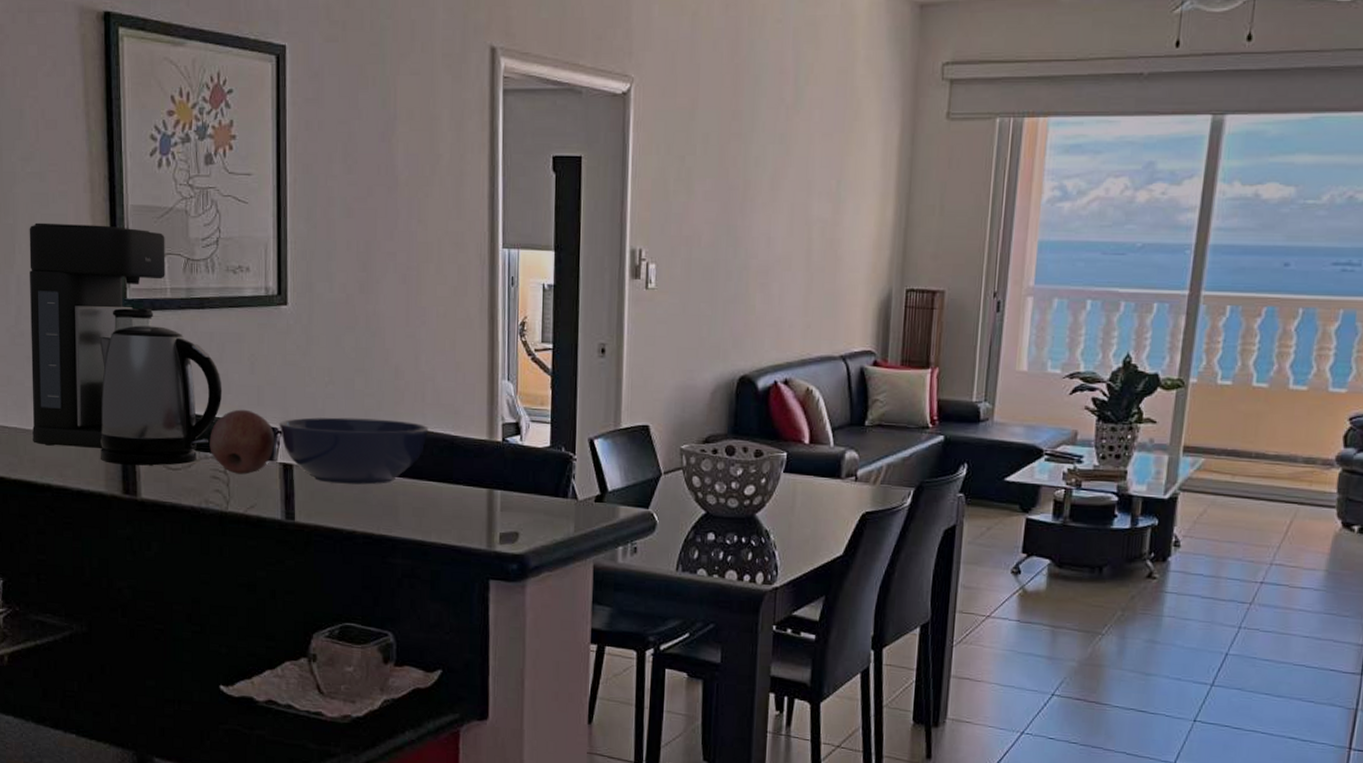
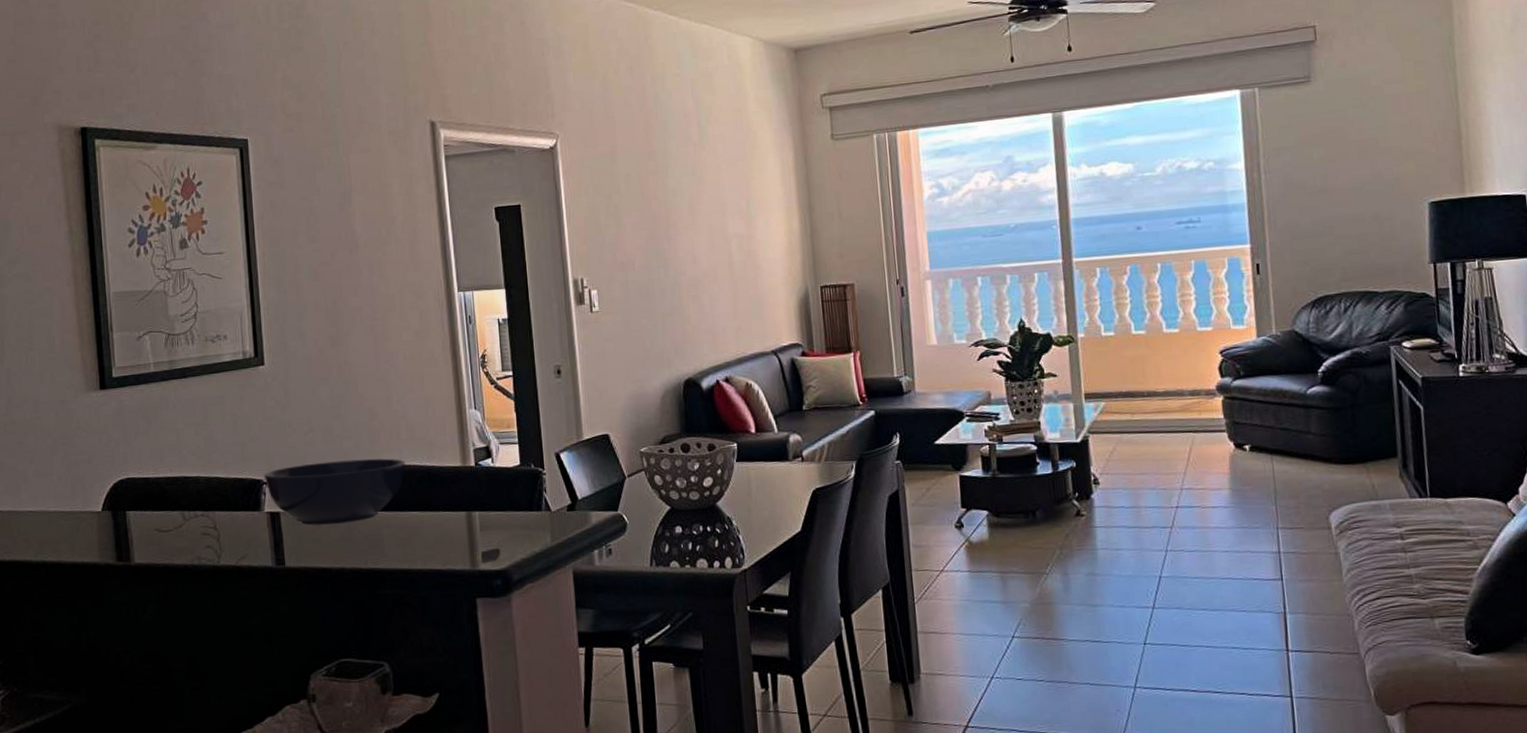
coffee maker: present [29,222,165,450] -> none [17,312,148,524]
kettle: present [99,325,223,467] -> none [88,398,208,534]
fruit: present [210,409,275,475] -> none [198,466,261,528]

